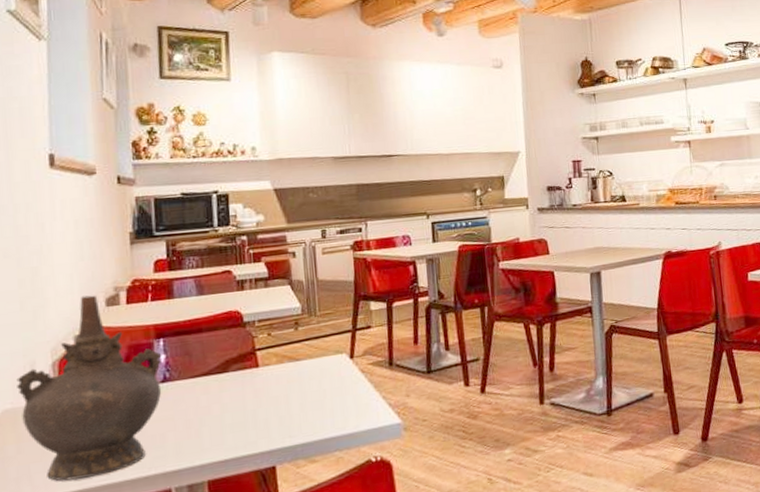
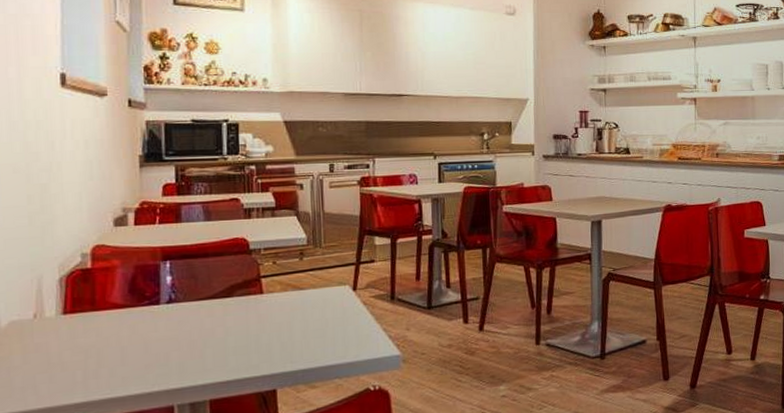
ceremonial vessel: present [16,295,162,481] -> none [24,214,168,393]

